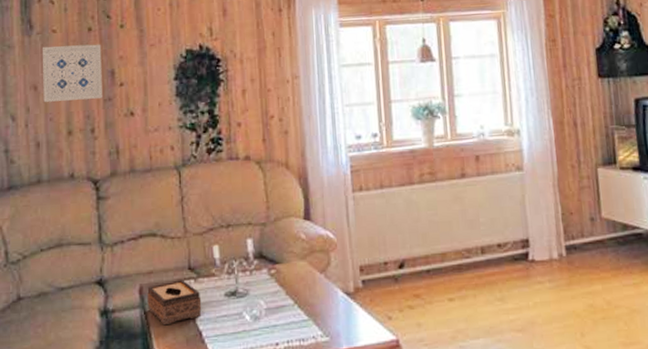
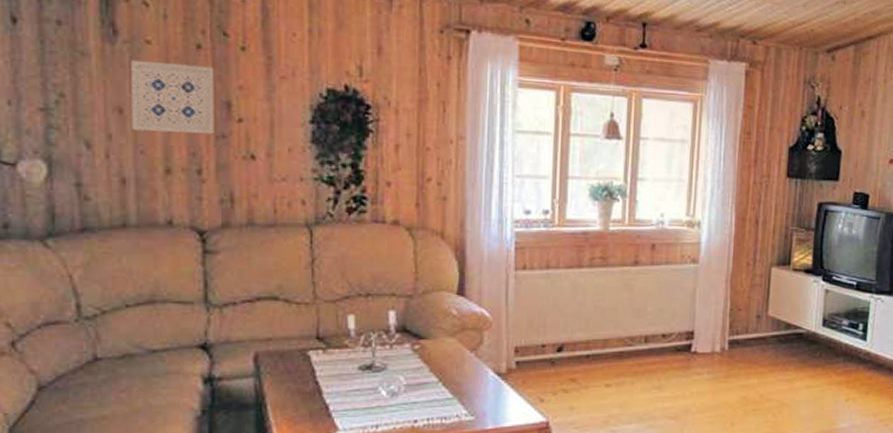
tissue box: present [147,280,202,326] -> none [264,349,330,397]

